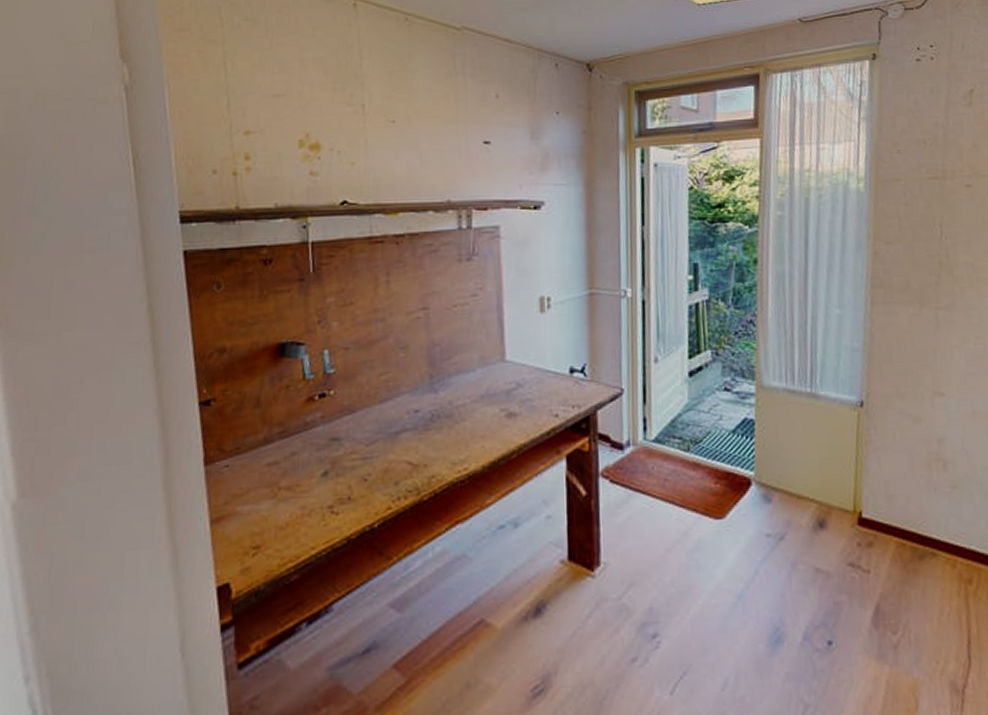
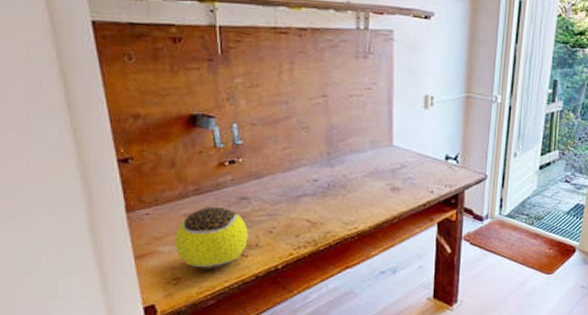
decorative ball: none [255,451,339,535] -> present [174,206,248,270]

